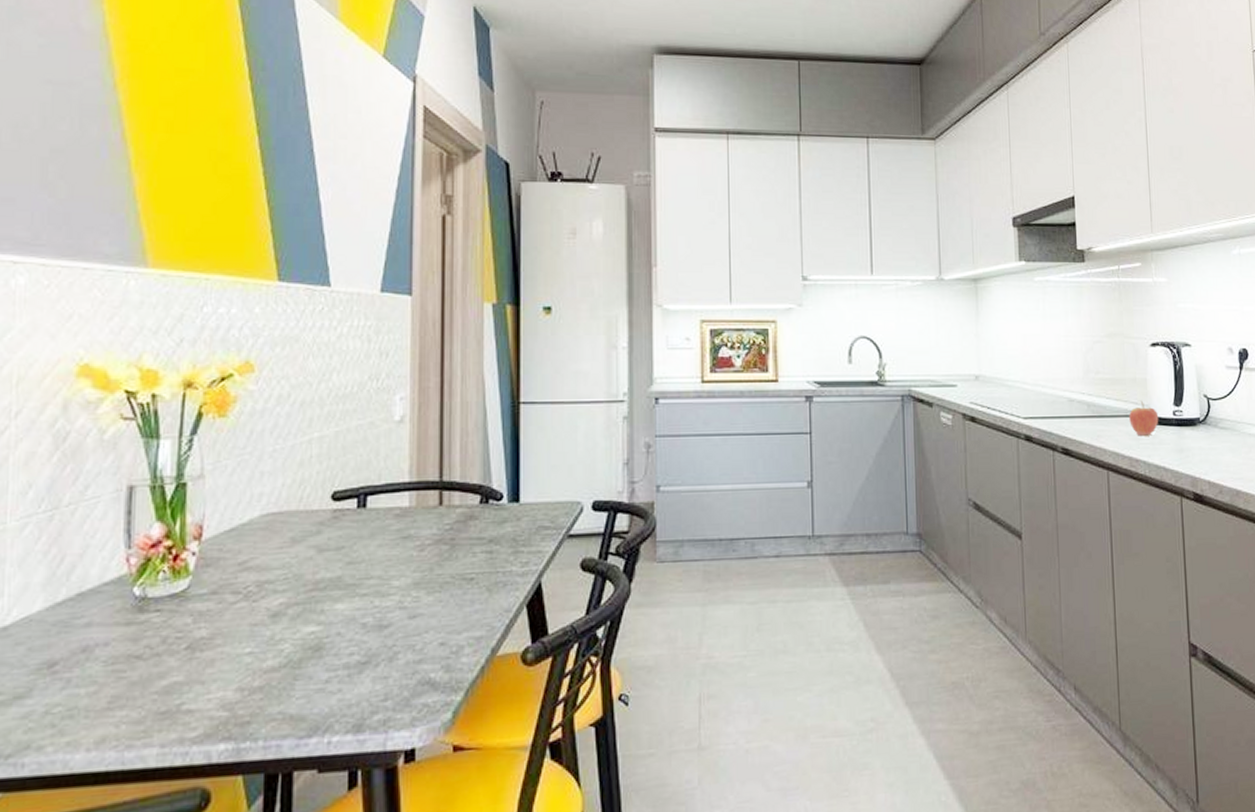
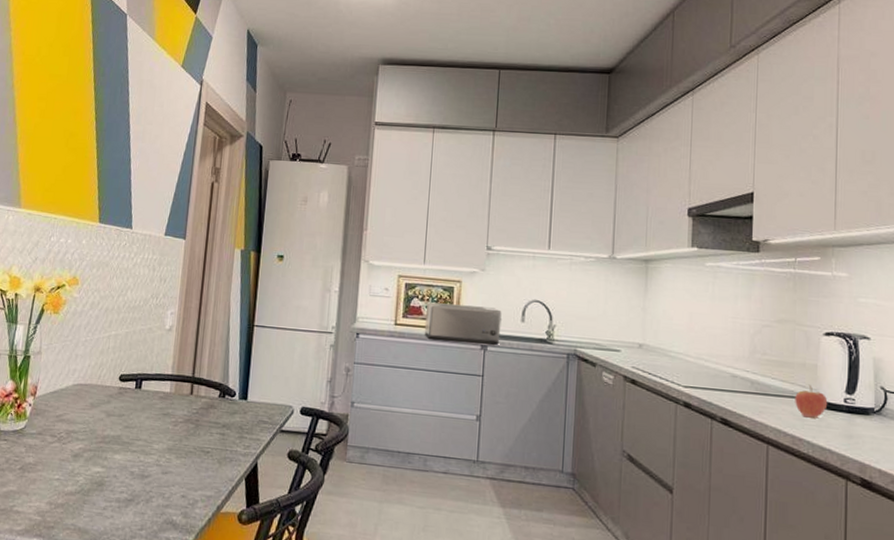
toaster: none [737,350,826,397] -> present [424,302,502,345]

